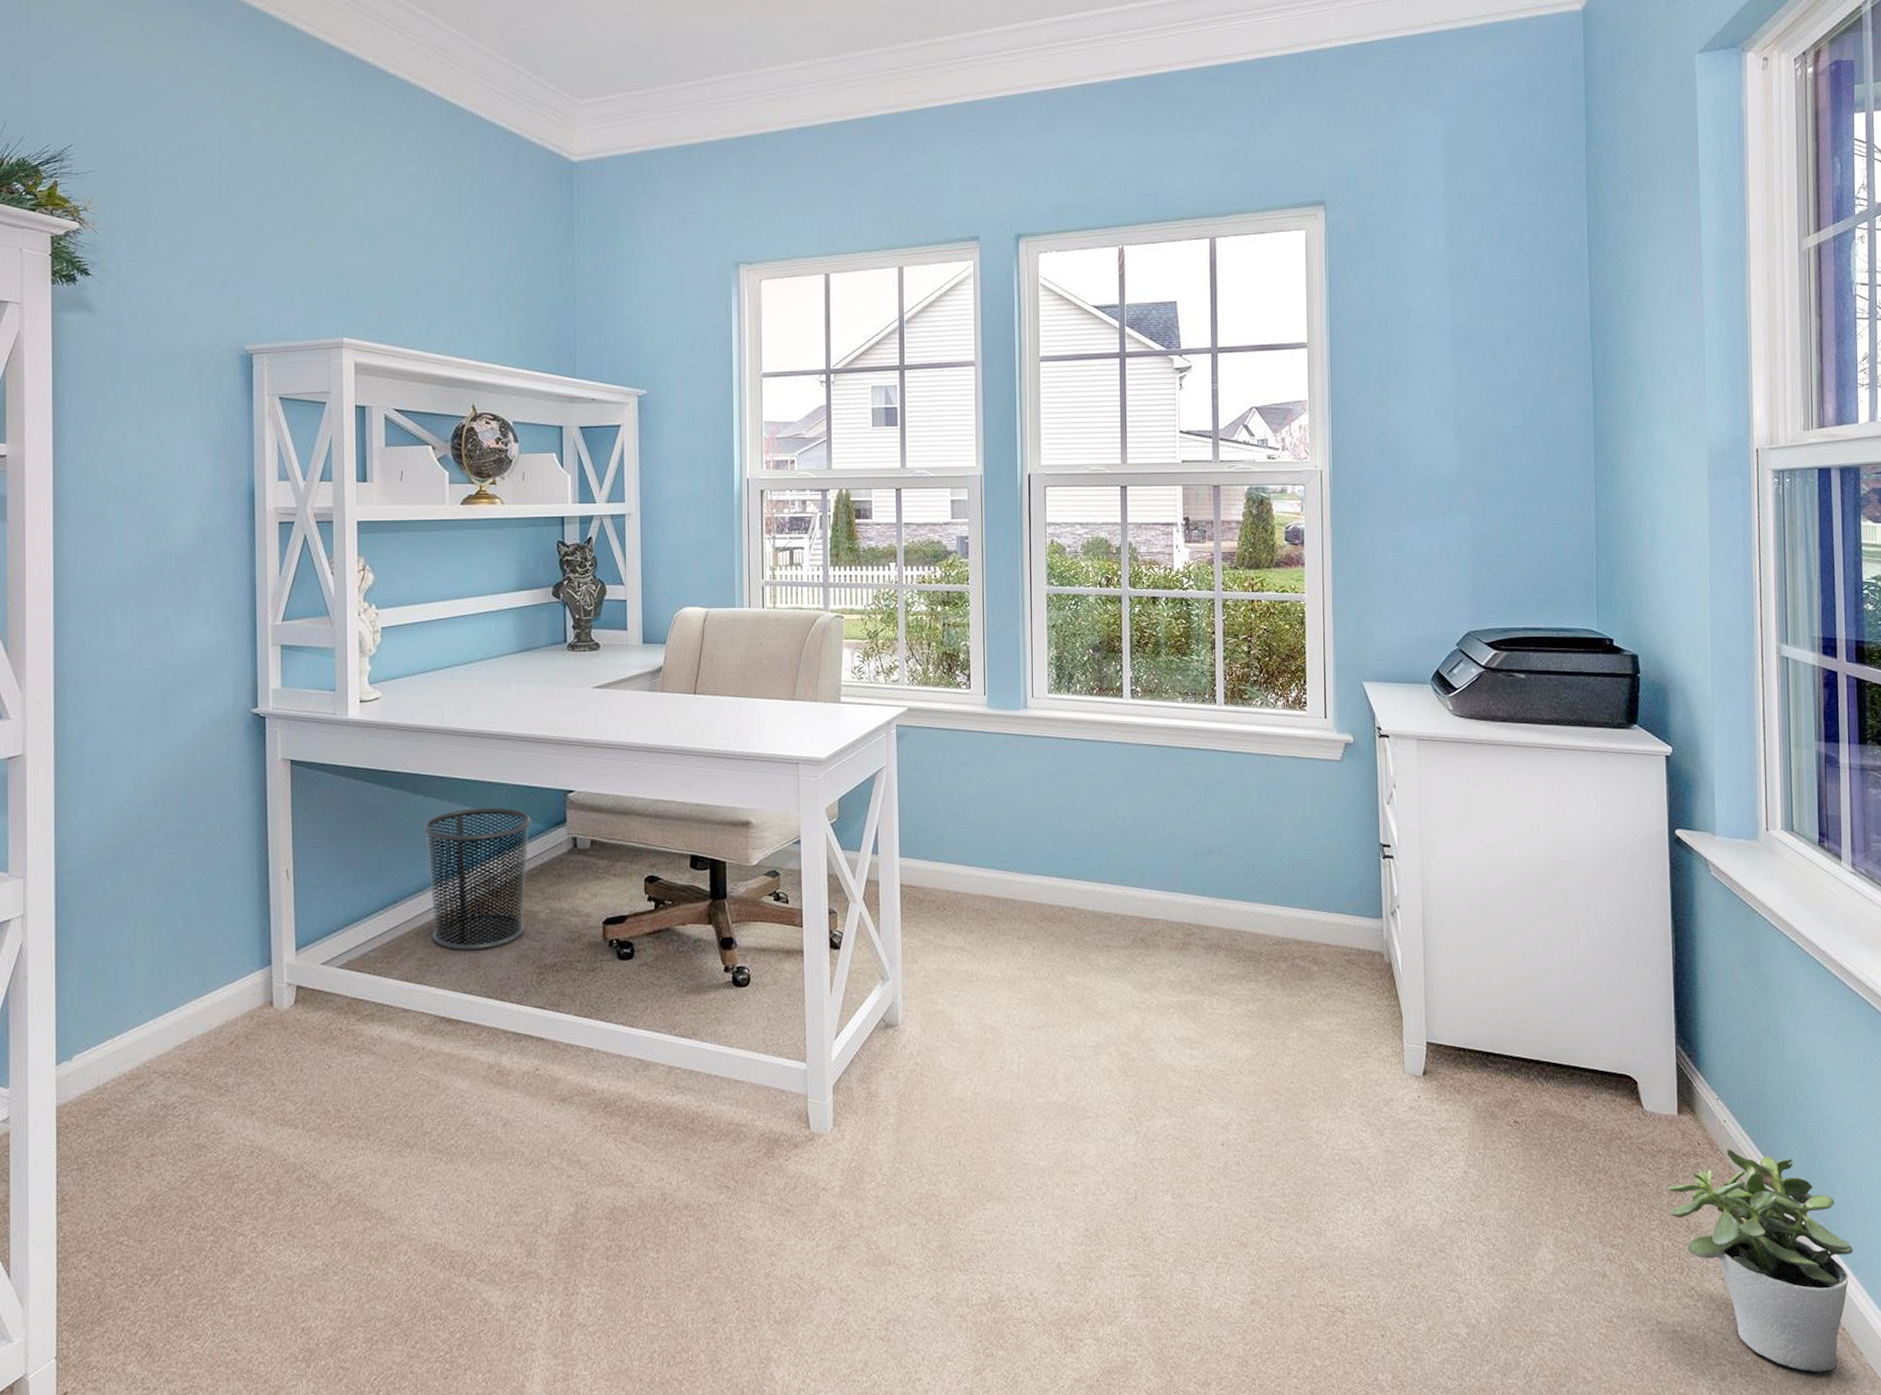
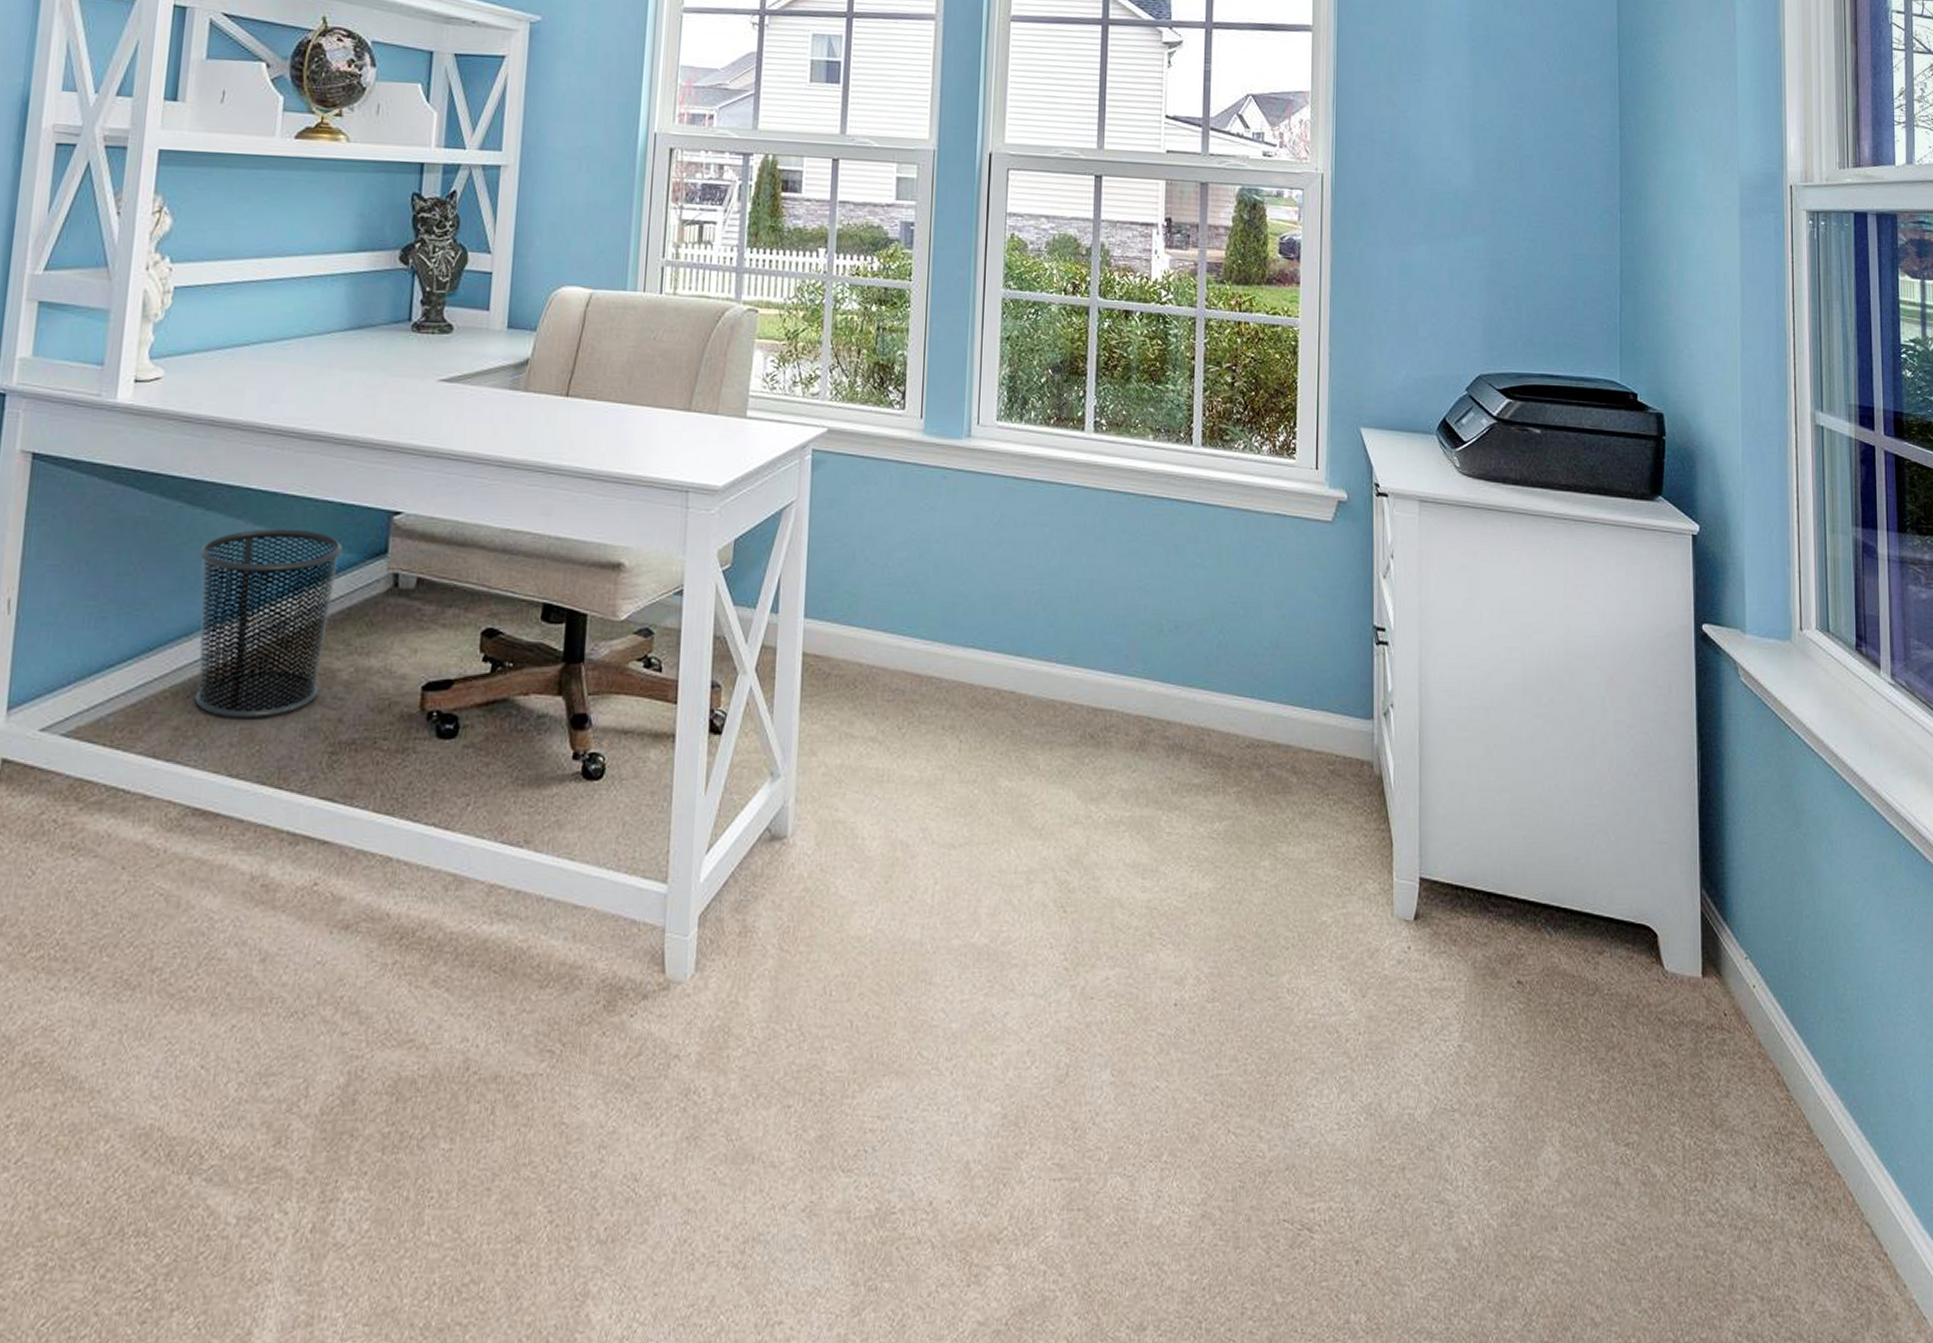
potted plant: present [1667,1148,1853,1373] -> none [1689,1021,1895,1312]

